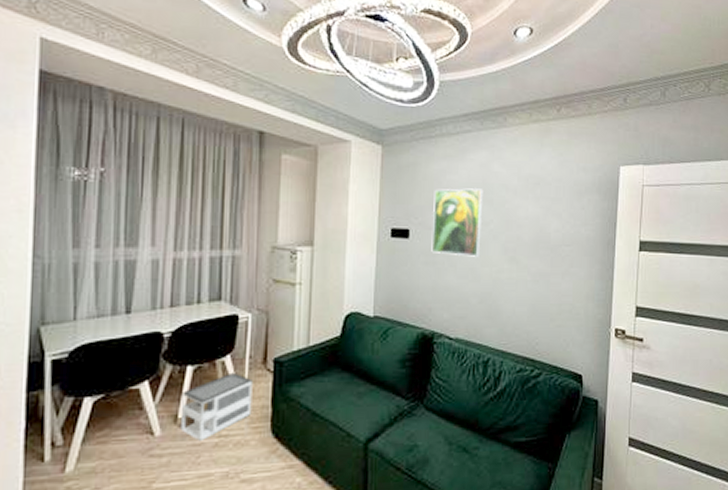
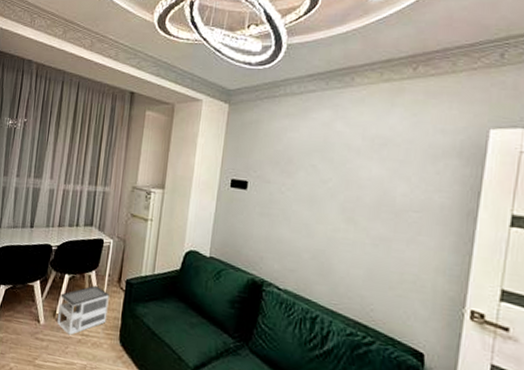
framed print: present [431,187,484,257] -> none [267,145,324,214]

